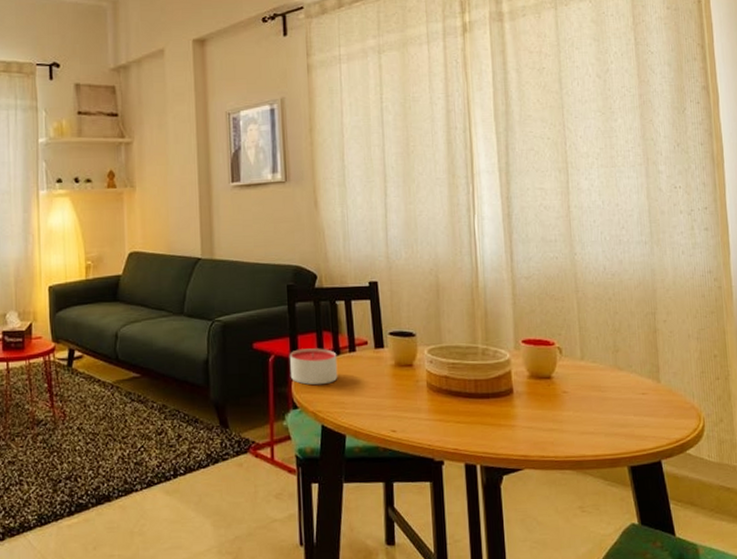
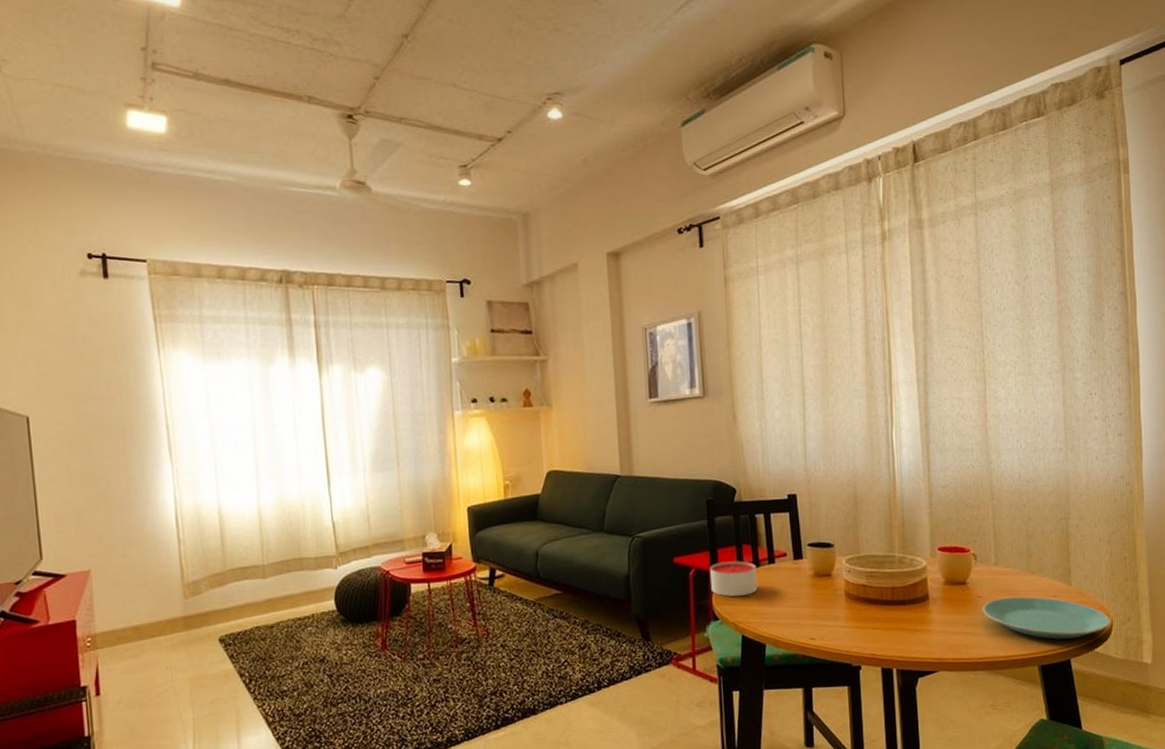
plate: none [568,393,702,439] -> present [982,596,1111,640]

